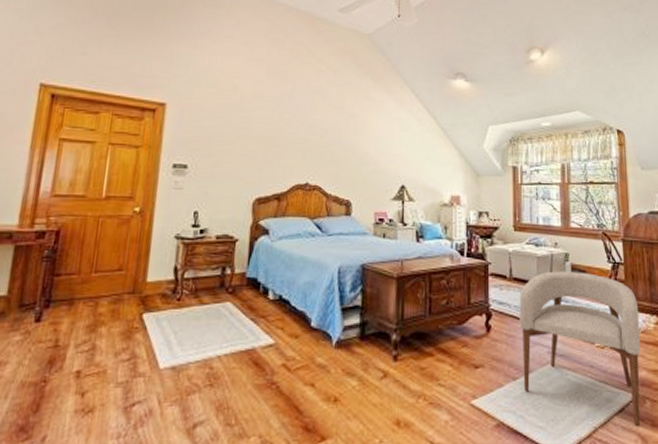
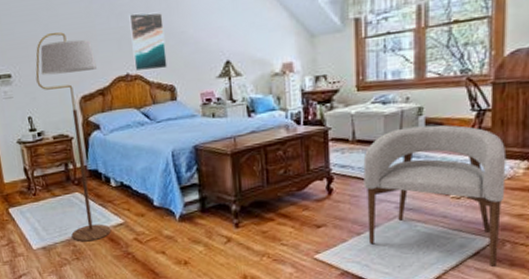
floor lamp: none [210,132,278,364] -> present [35,32,111,242]
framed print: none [315,129,349,184] -> present [129,12,168,72]

